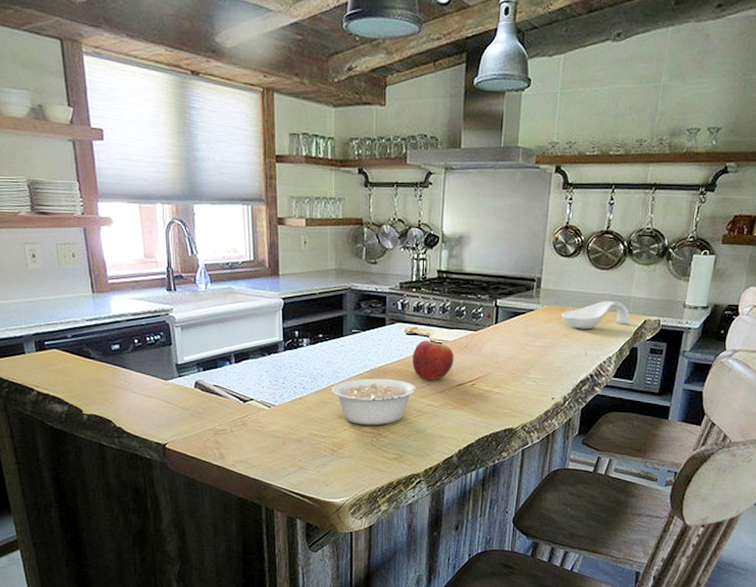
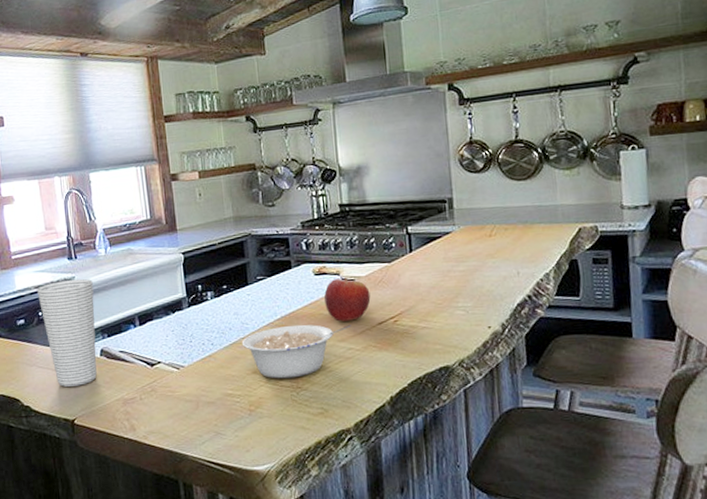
cup: none [133,311,192,414] -> present [36,278,97,387]
spoon rest: present [561,300,630,329] -> none [482,211,562,247]

